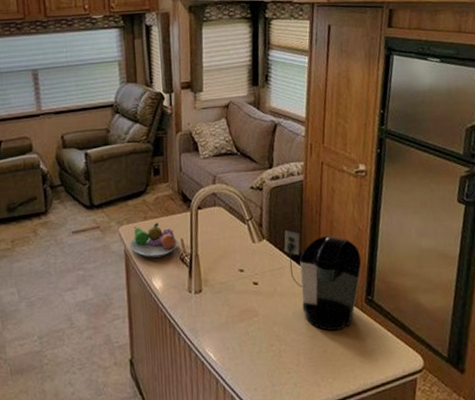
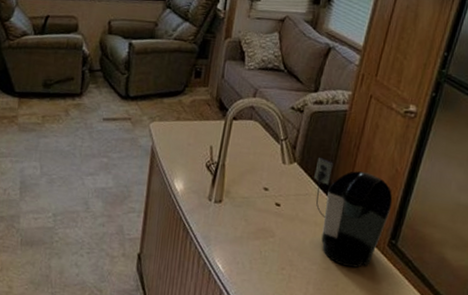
fruit bowl: present [129,223,178,258] -> none [157,124,207,160]

